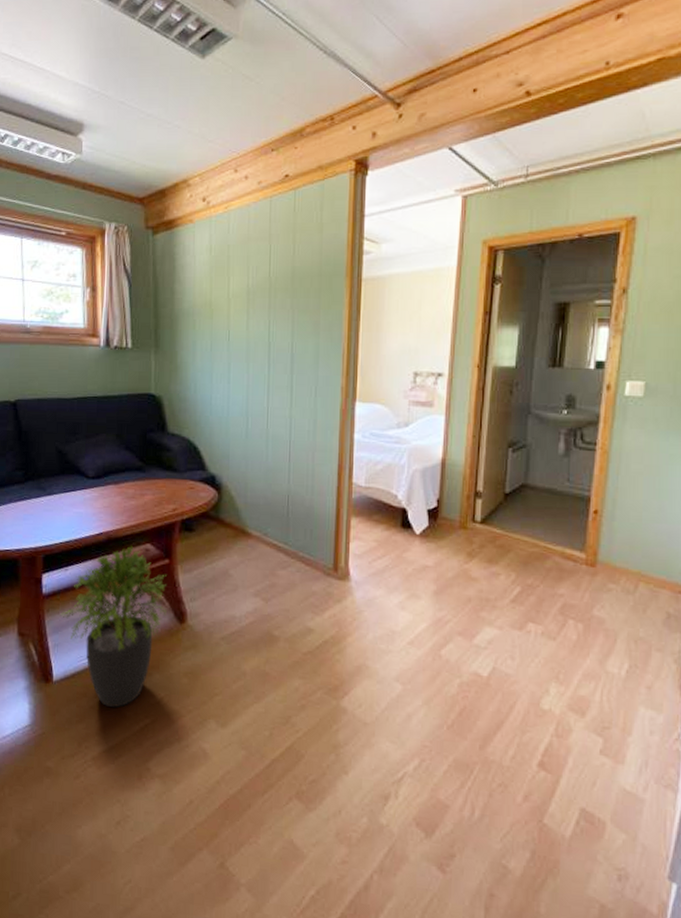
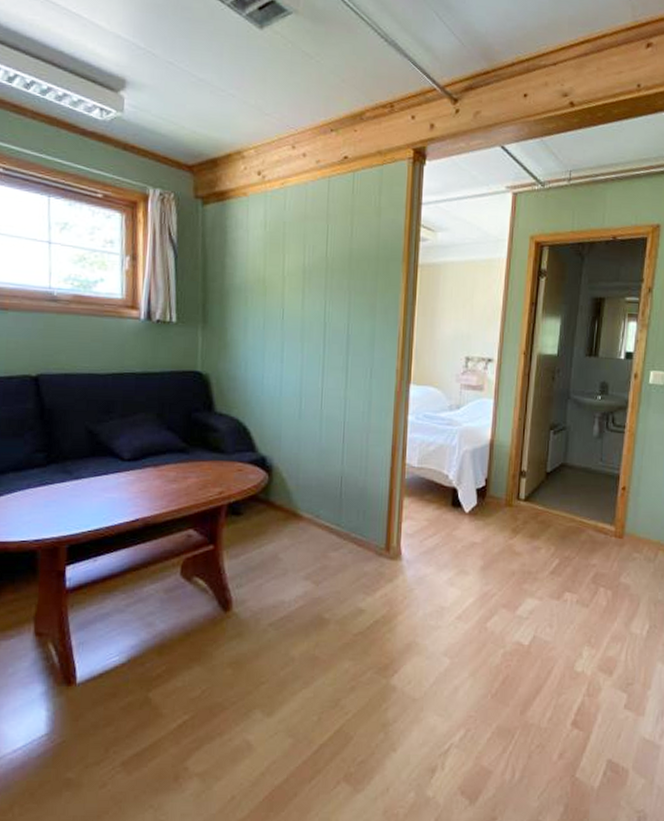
potted plant: present [59,545,167,707] -> none [86,531,211,706]

